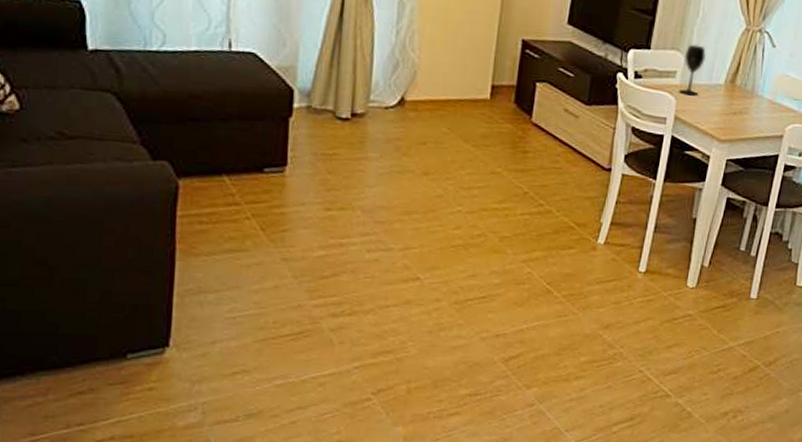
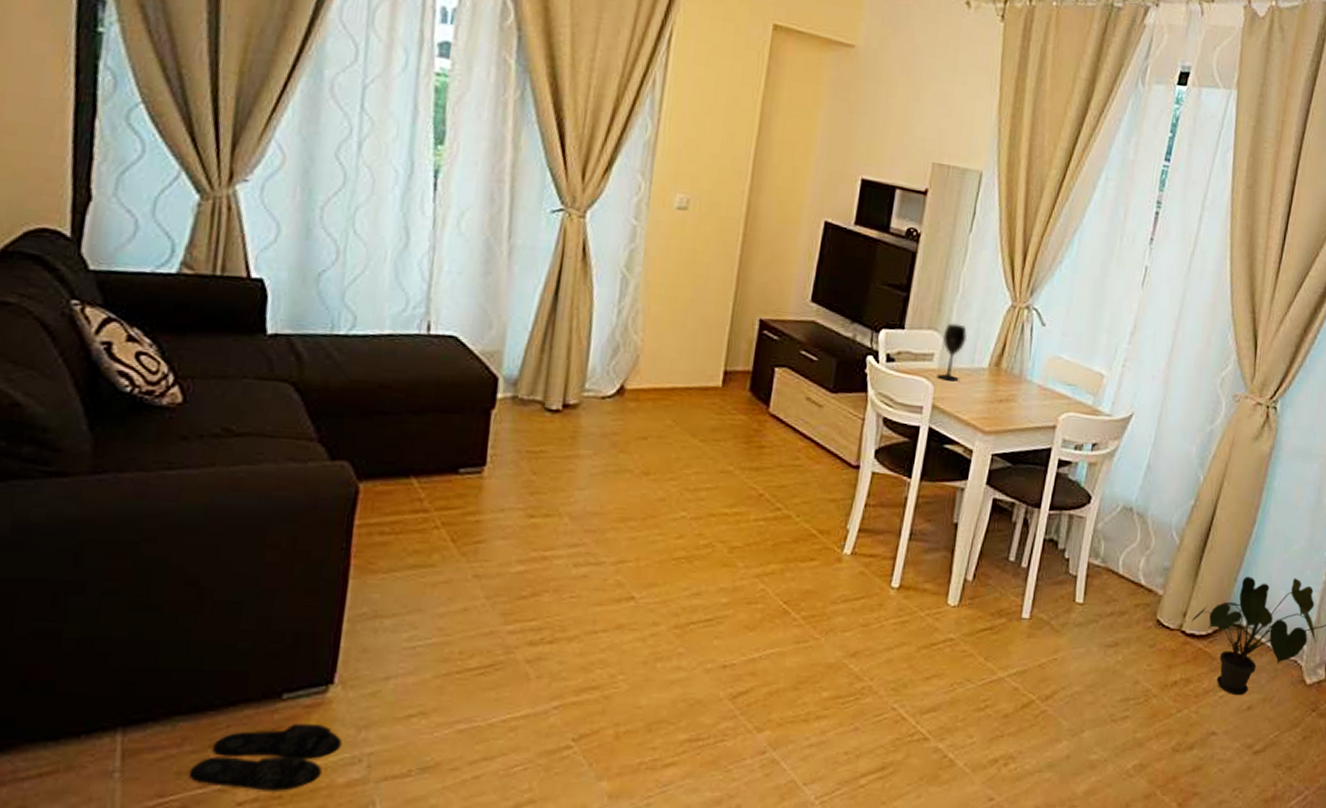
slippers: none [56,378,180,432] -> present [190,723,342,791]

